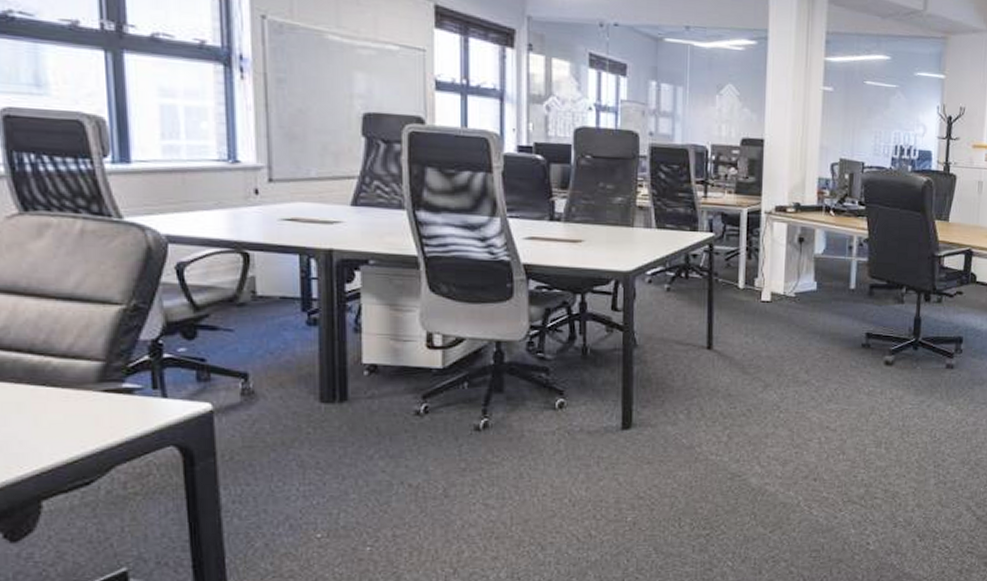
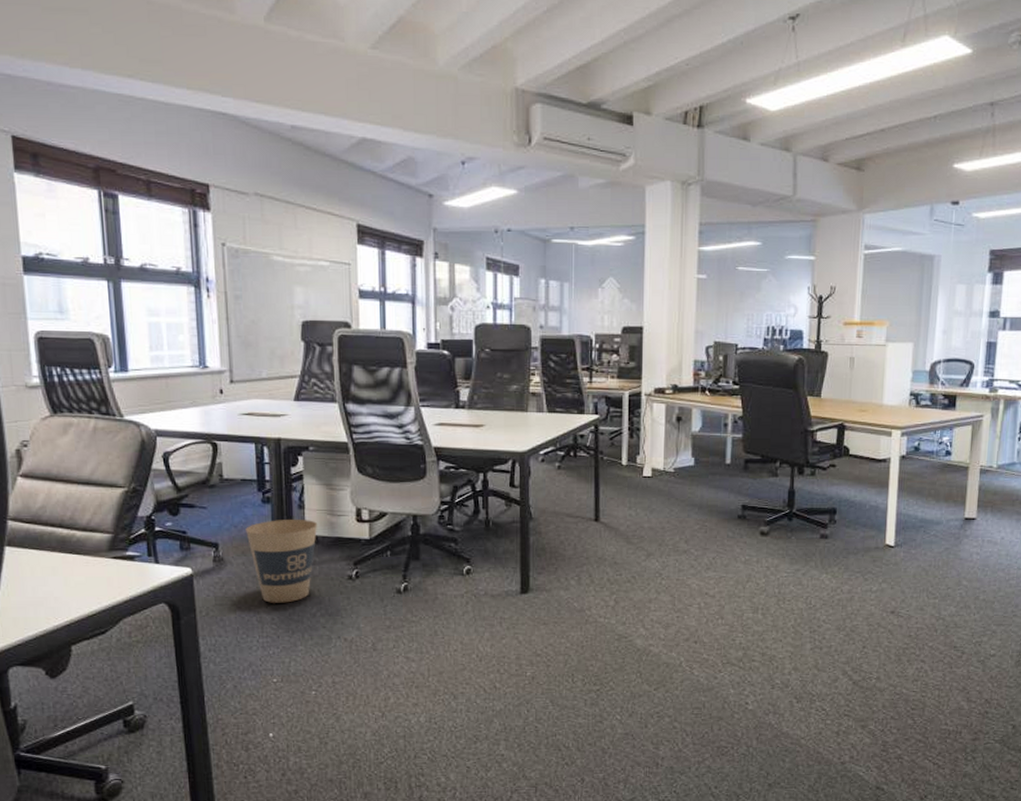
trash can: none [284,344,377,444] -> present [245,518,317,603]

